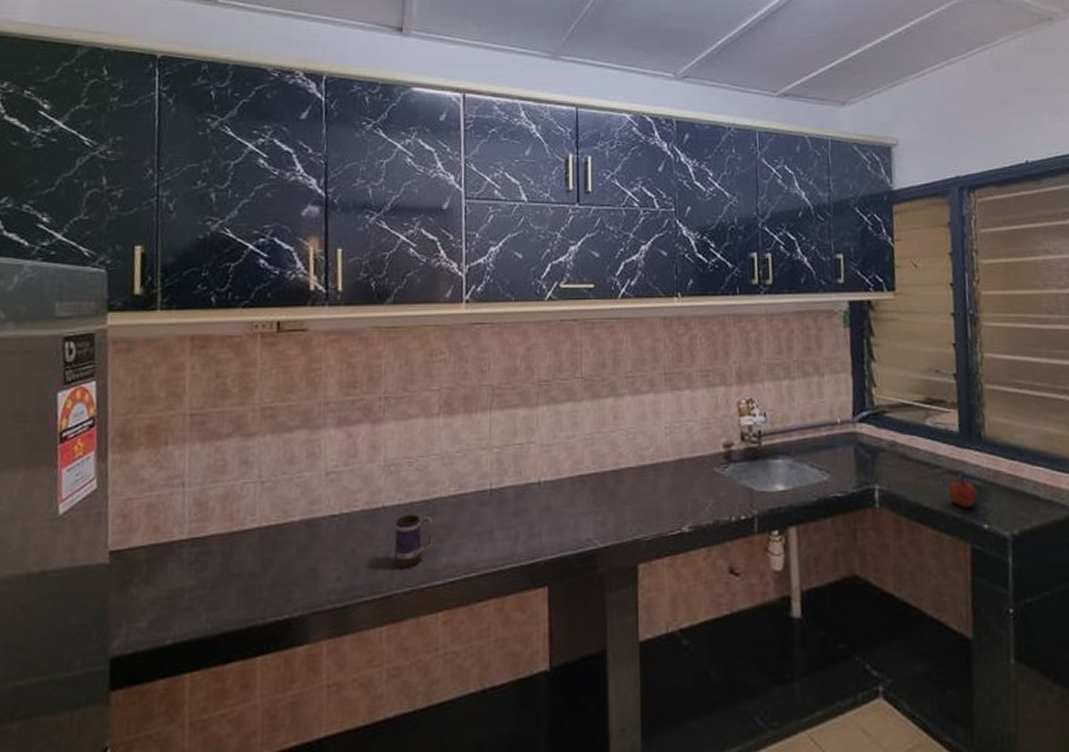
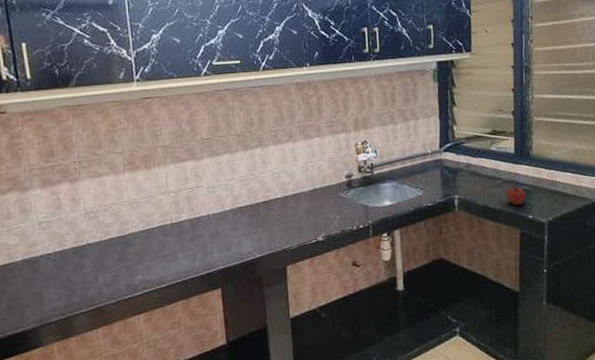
mug: present [394,514,433,568] -> none [99,247,130,287]

